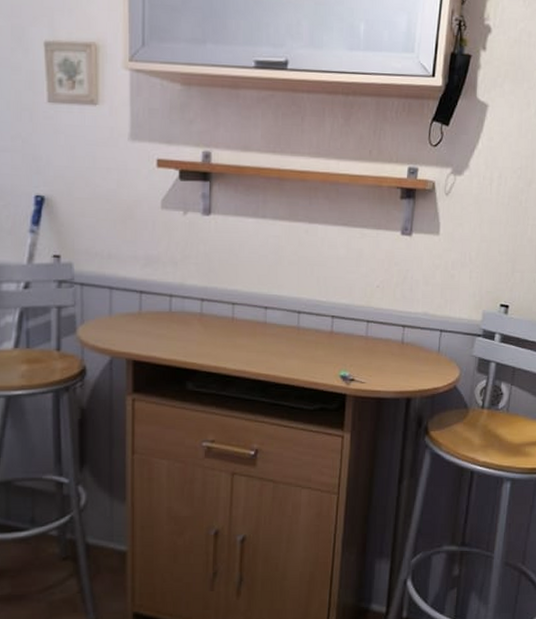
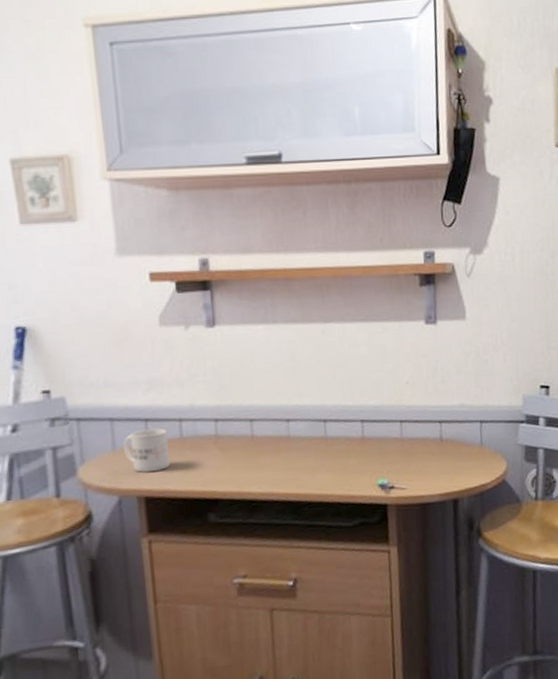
mug: none [119,300,158,338] -> present [124,428,170,472]

